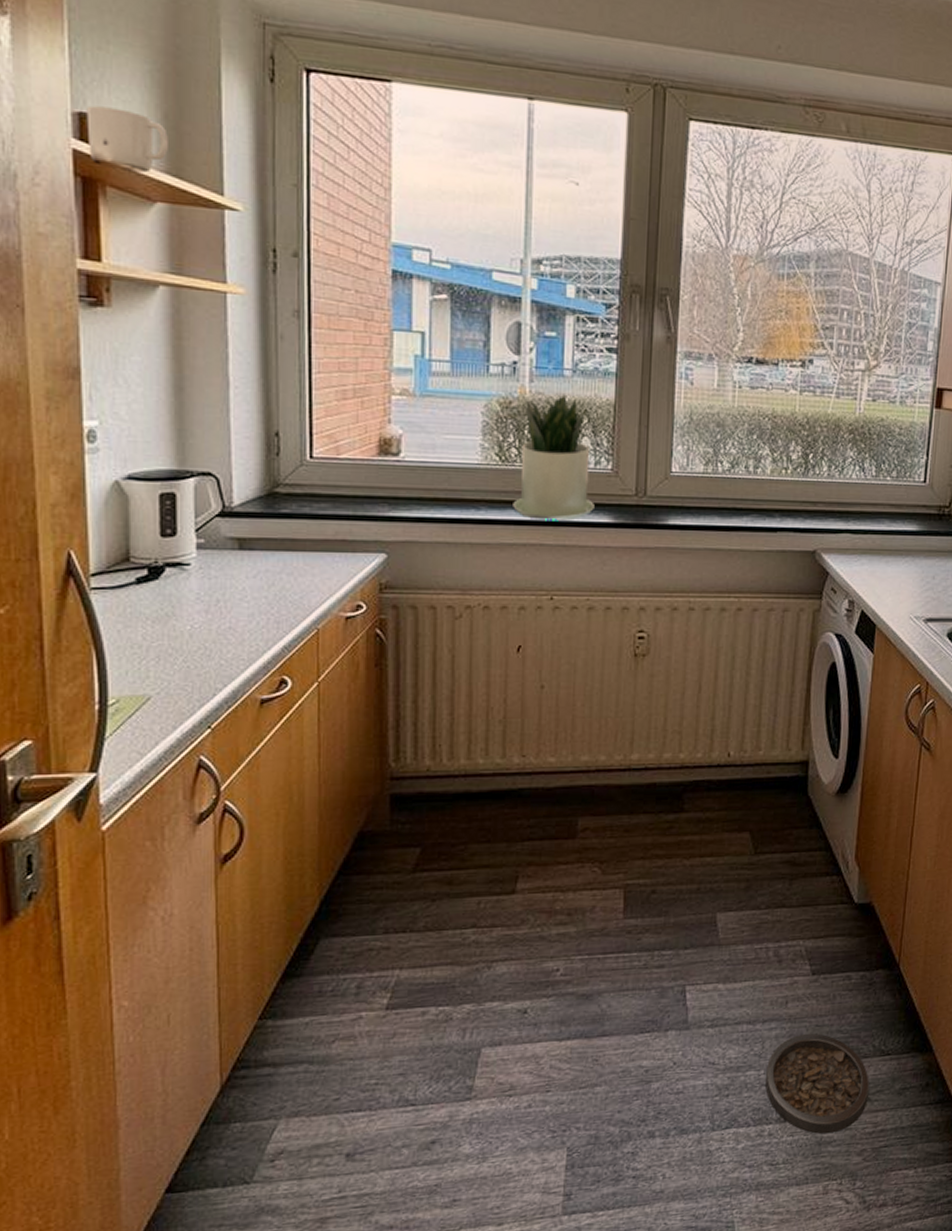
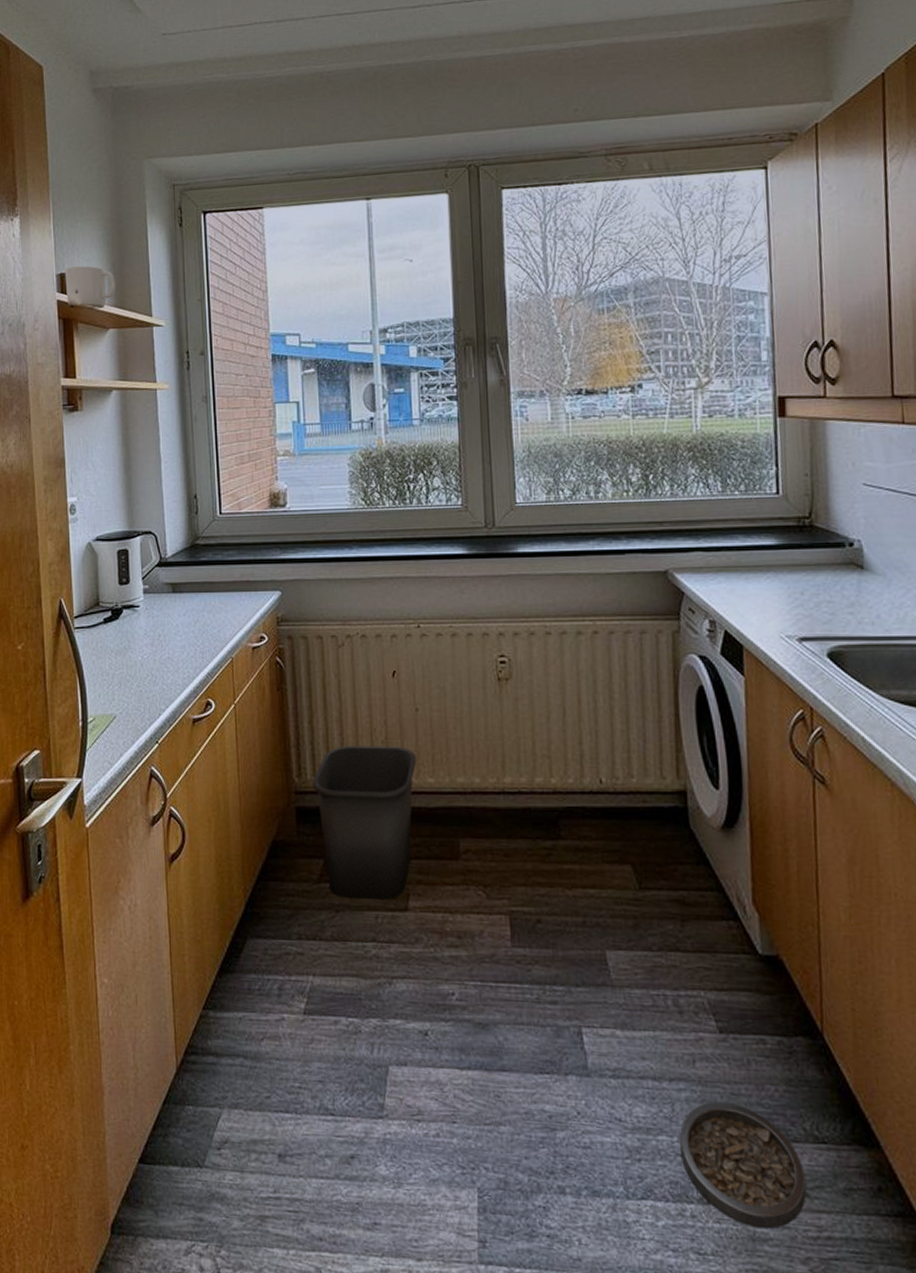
waste bin: none [413,725,538,886] -> present [313,745,417,899]
planter: present [513,394,595,520] -> none [379,441,449,555]

